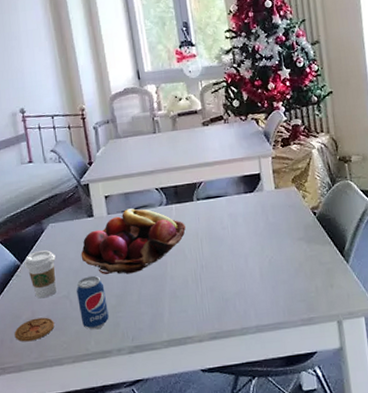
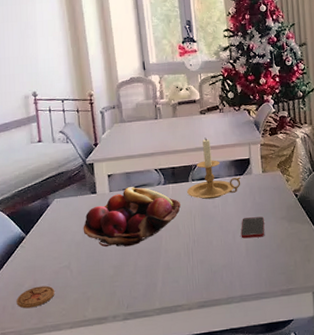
coffee cup: present [24,250,56,299] -> none [29,223,59,268]
beverage can: present [77,276,109,330] -> none [77,248,106,298]
candle holder: none [192,151,252,221] -> present [187,137,241,200]
cell phone: none [253,238,281,263] -> present [240,216,265,239]

